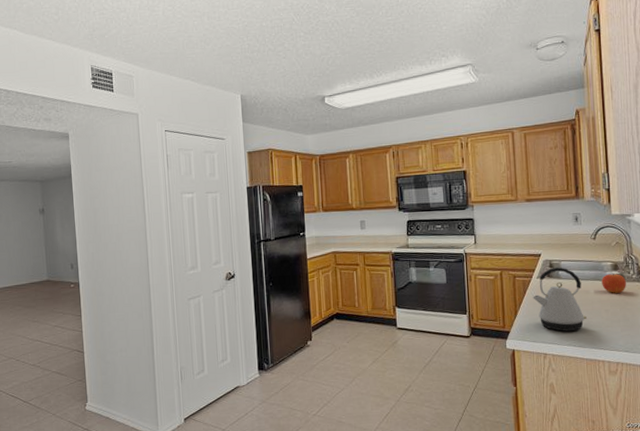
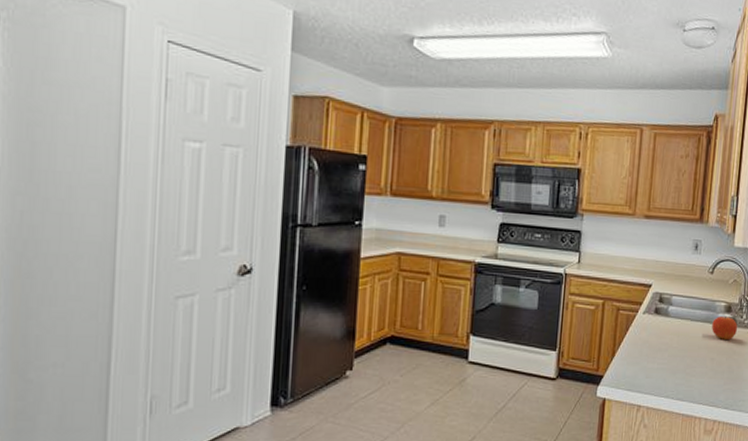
kettle: present [533,267,587,332] -> none [635,302,691,380]

